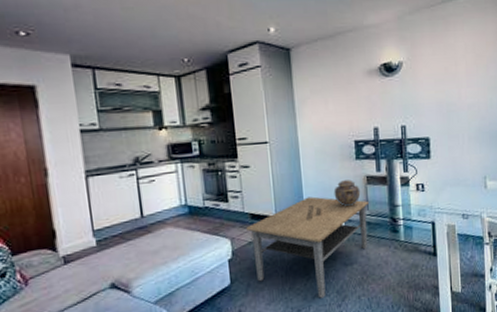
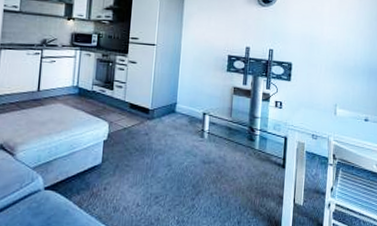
coffee table: present [246,196,368,298] -> none [124,97,232,189]
decorative sphere: present [333,180,361,206] -> none [203,87,227,110]

